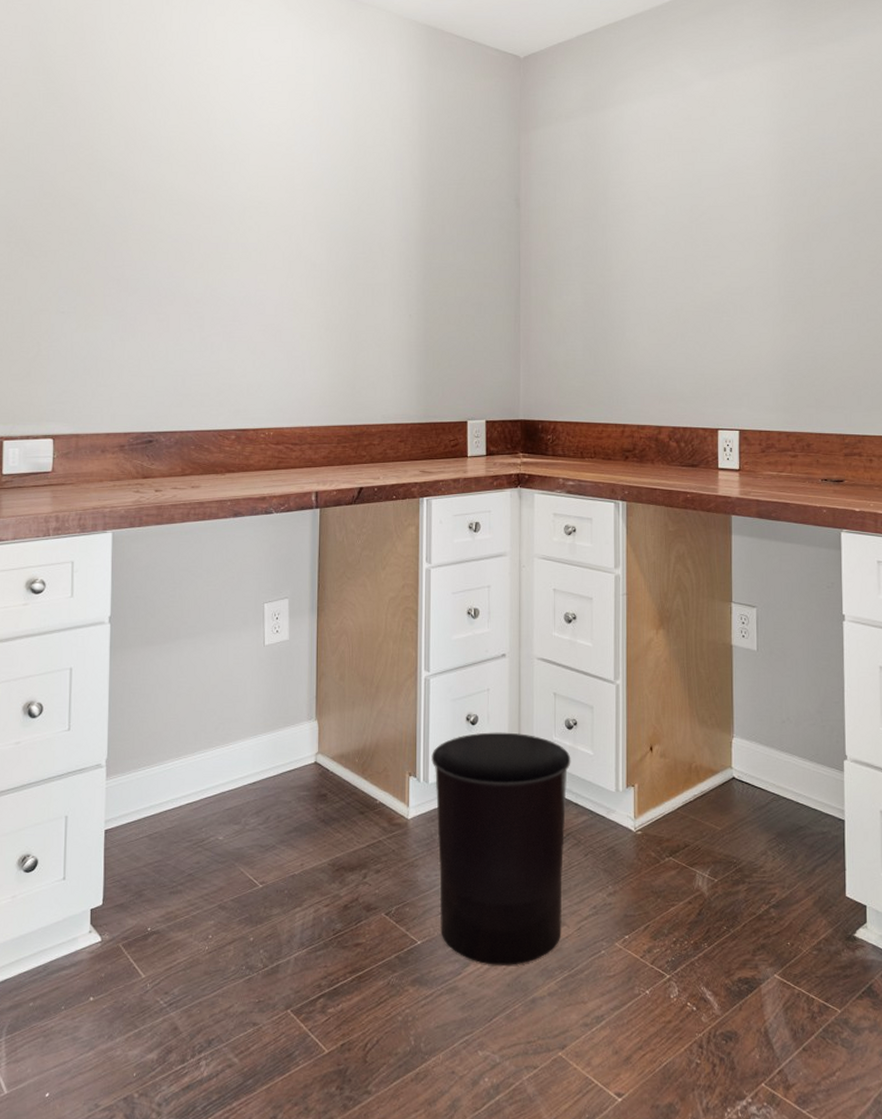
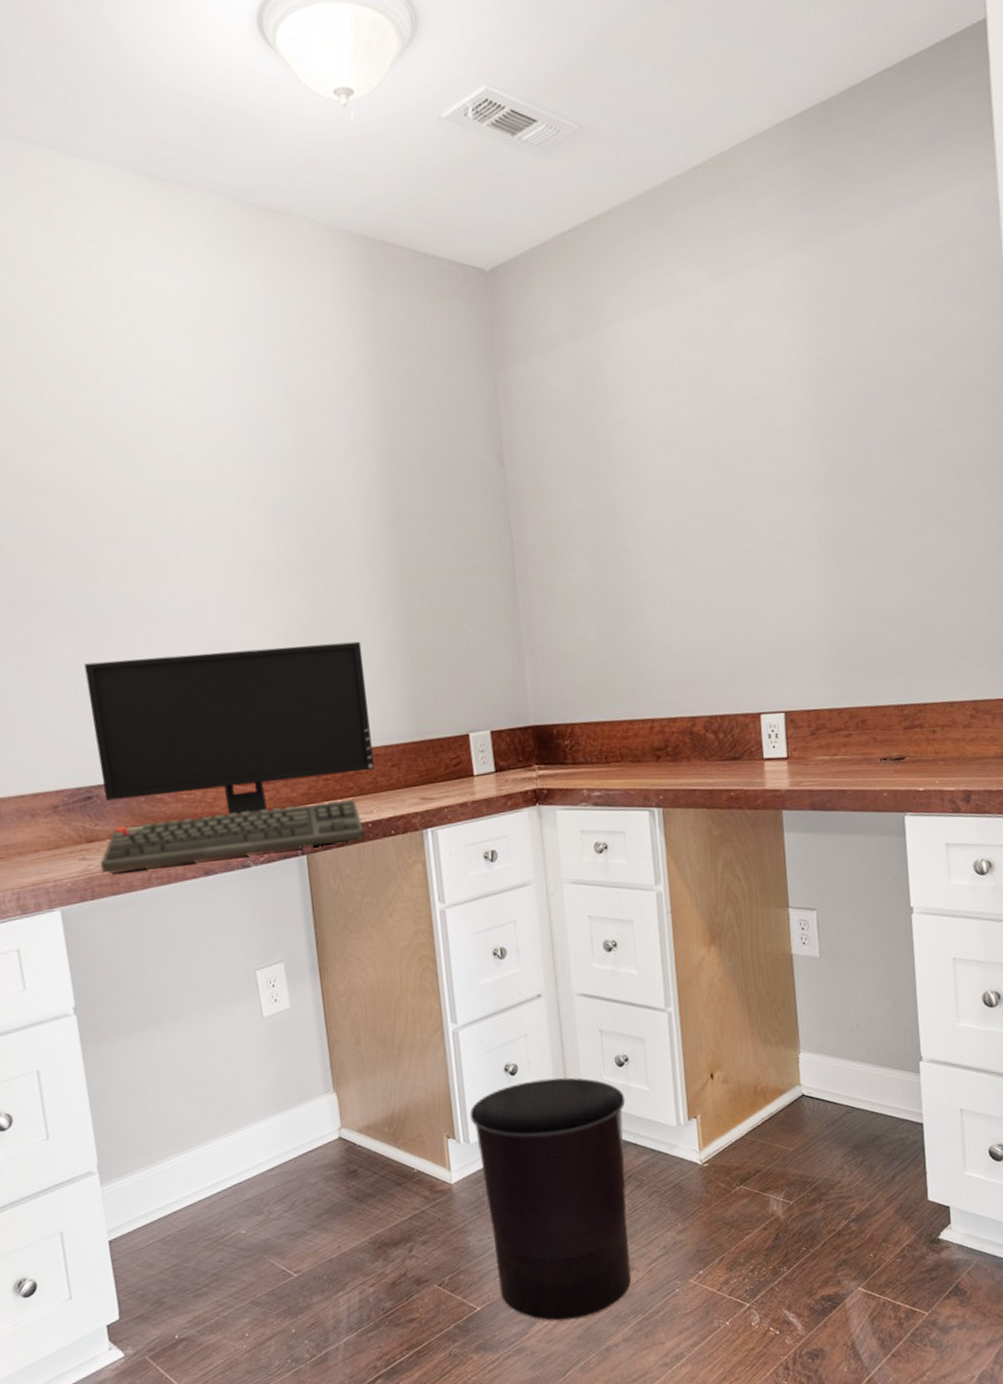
computer keyboard: none [151,465,370,506] -> present [101,799,365,874]
computer monitor: none [163,333,387,468] -> present [84,641,374,815]

